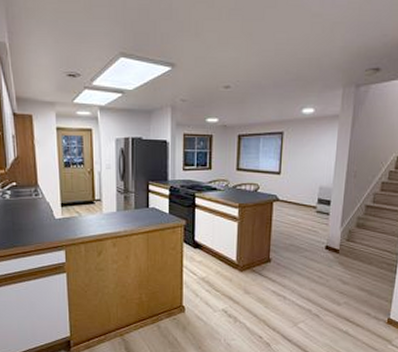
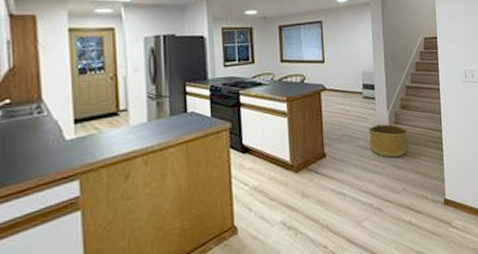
basket: none [316,239,360,273] -> present [368,124,408,158]

